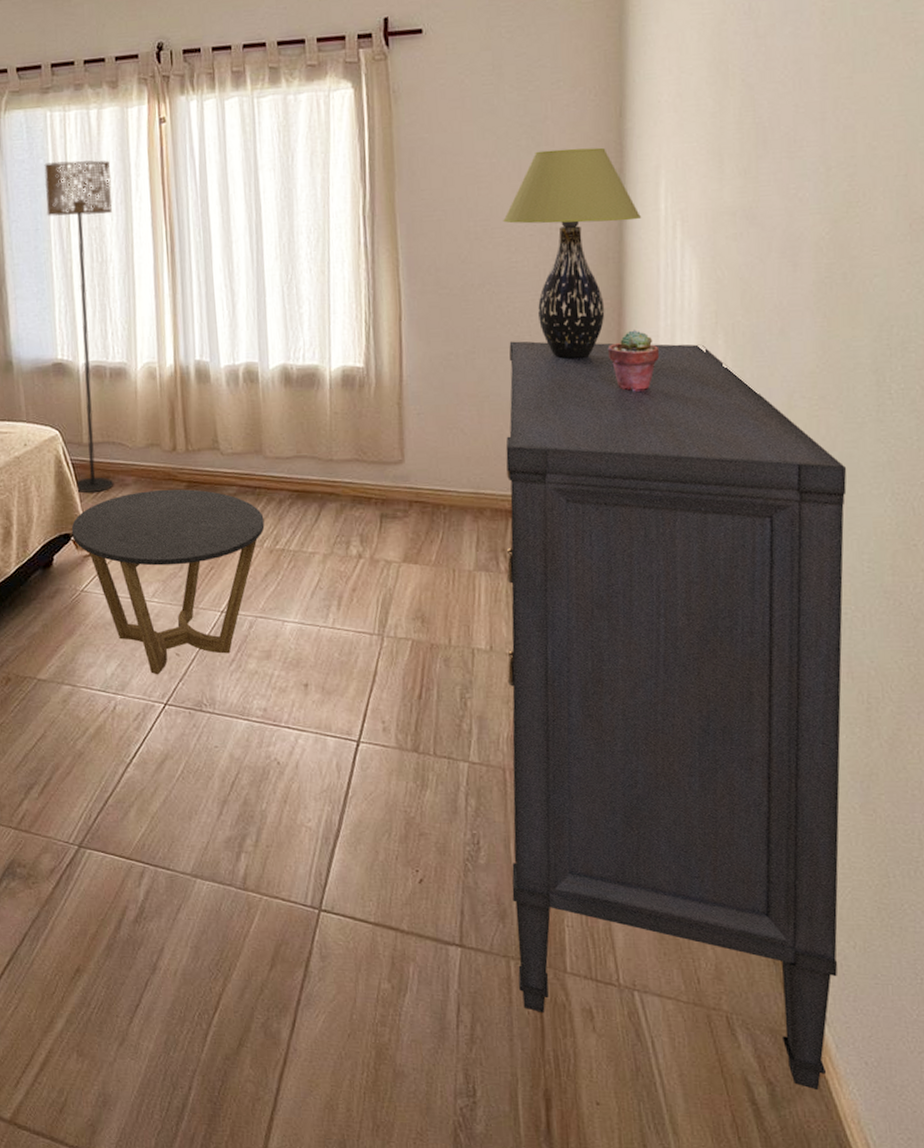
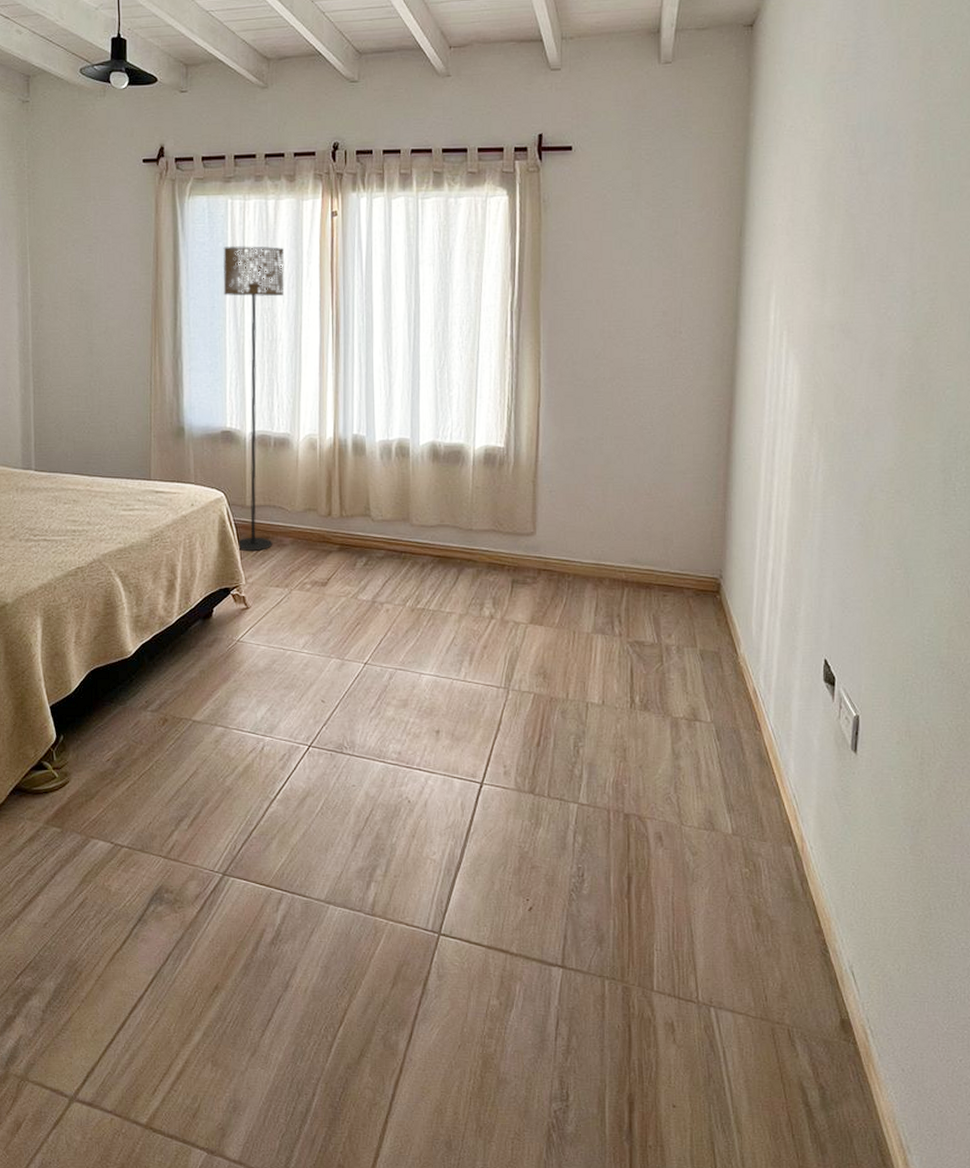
side table: present [71,489,265,675] -> none [231,550,408,720]
table lamp: present [503,147,641,360] -> none [634,261,753,449]
dresser: present [505,341,847,1091] -> none [610,430,915,1094]
potted succulent: present [608,330,660,392] -> none [719,425,763,480]

